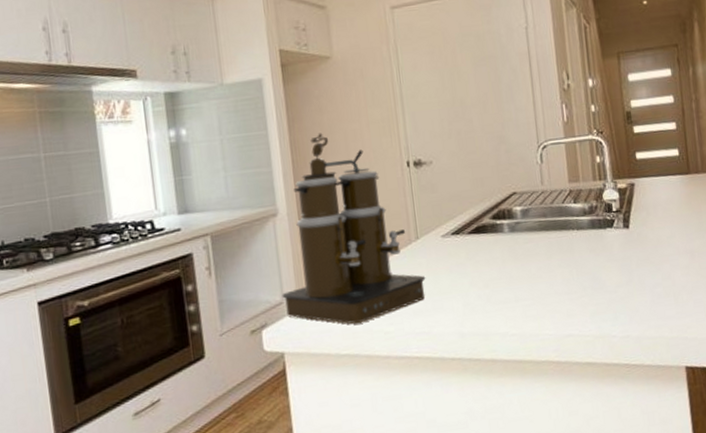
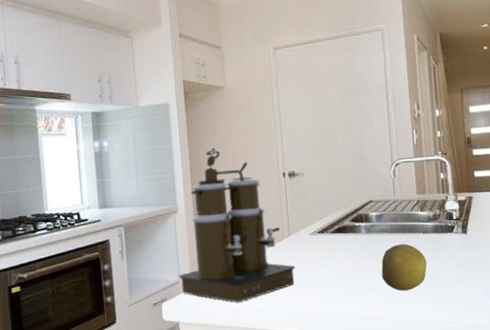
fruit: none [528,243,584,301] -> present [381,244,427,291]

